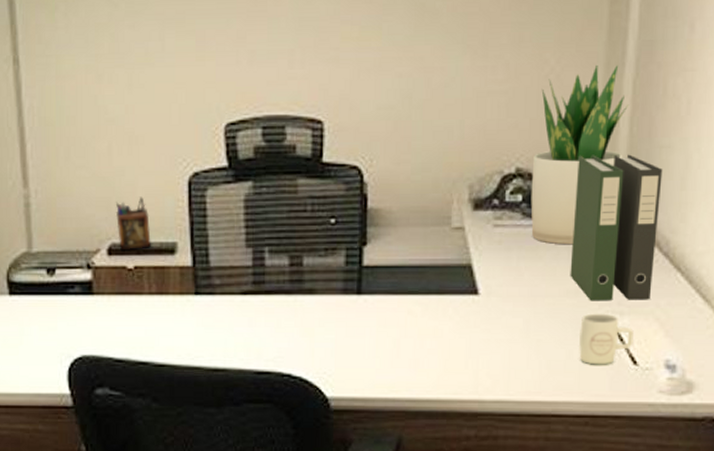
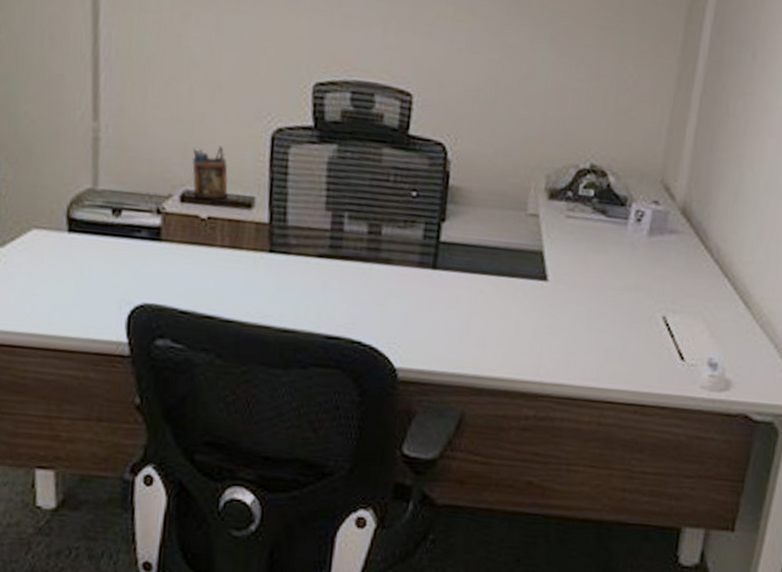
planter: present [531,65,630,245] -> none [600,78,696,243]
binder: present [570,154,663,301] -> none [631,160,720,302]
mug: present [579,313,634,365] -> none [634,308,684,358]

